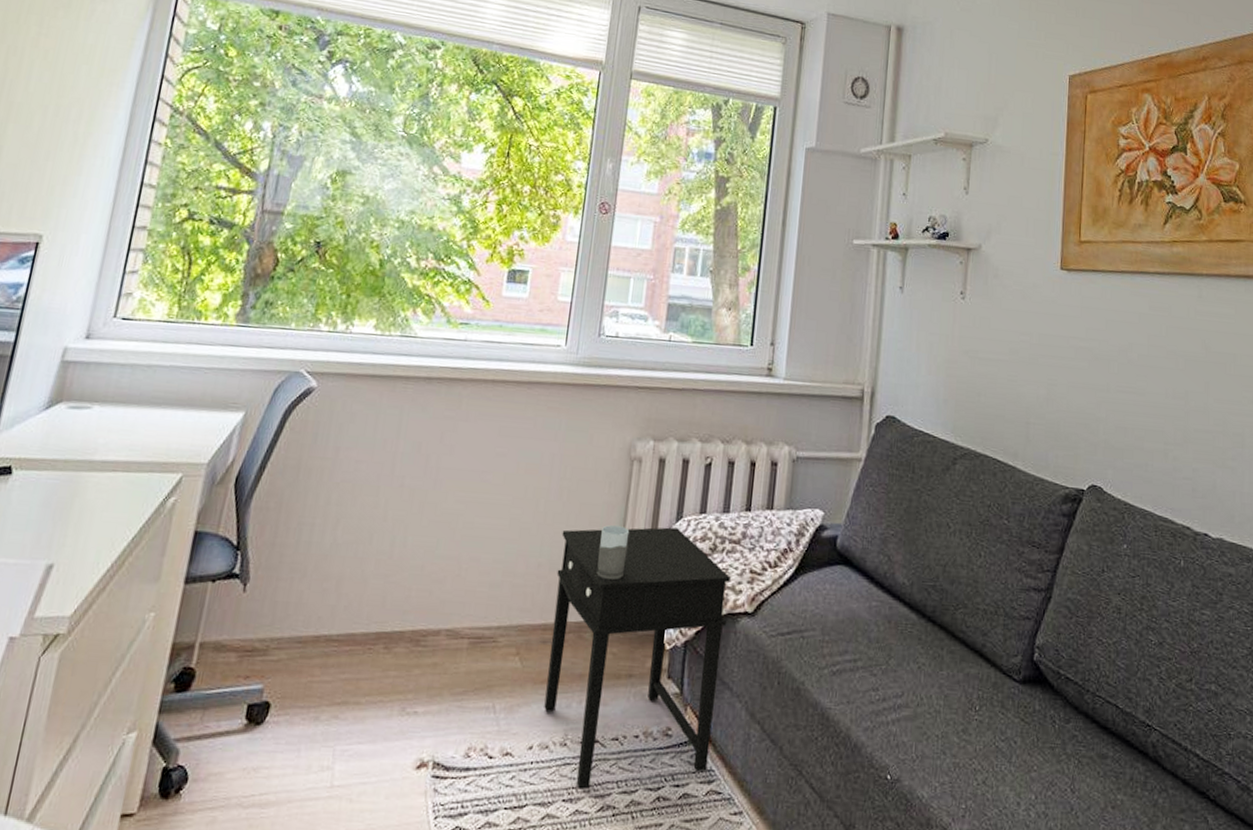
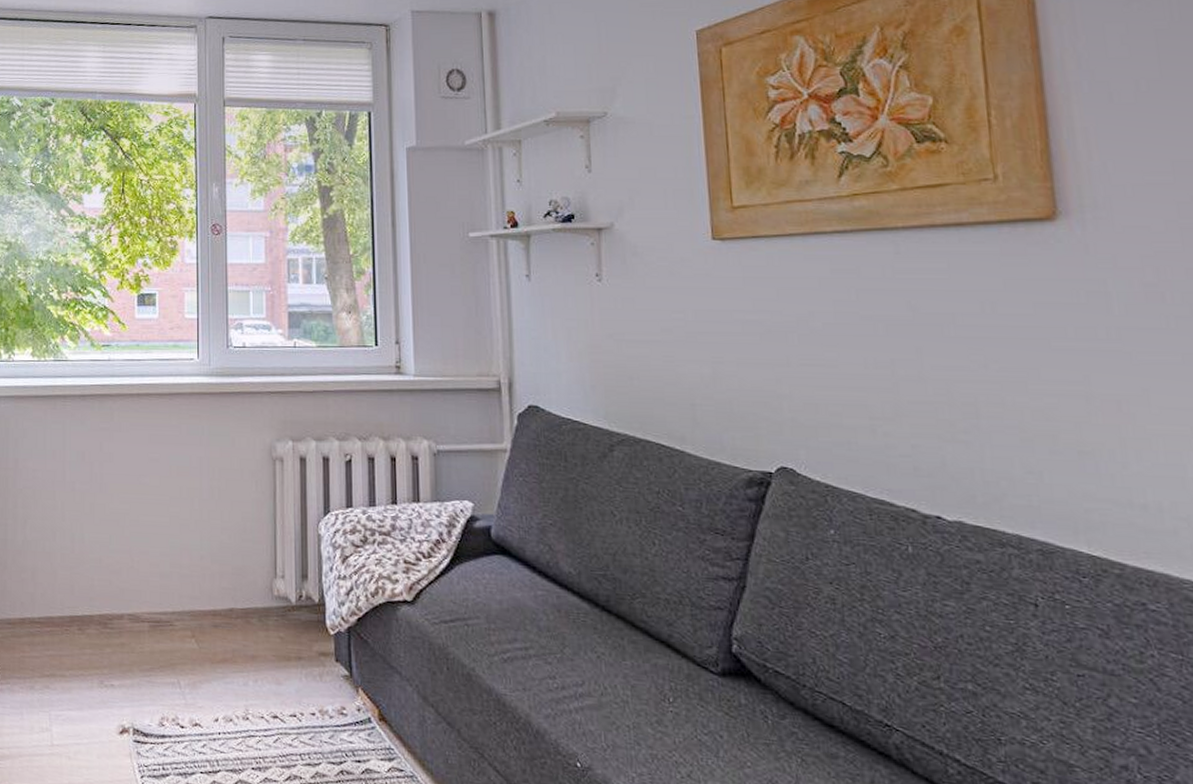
side table: present [544,527,731,790] -> none [218,521,386,760]
mug: present [596,525,630,580] -> none [253,520,281,570]

